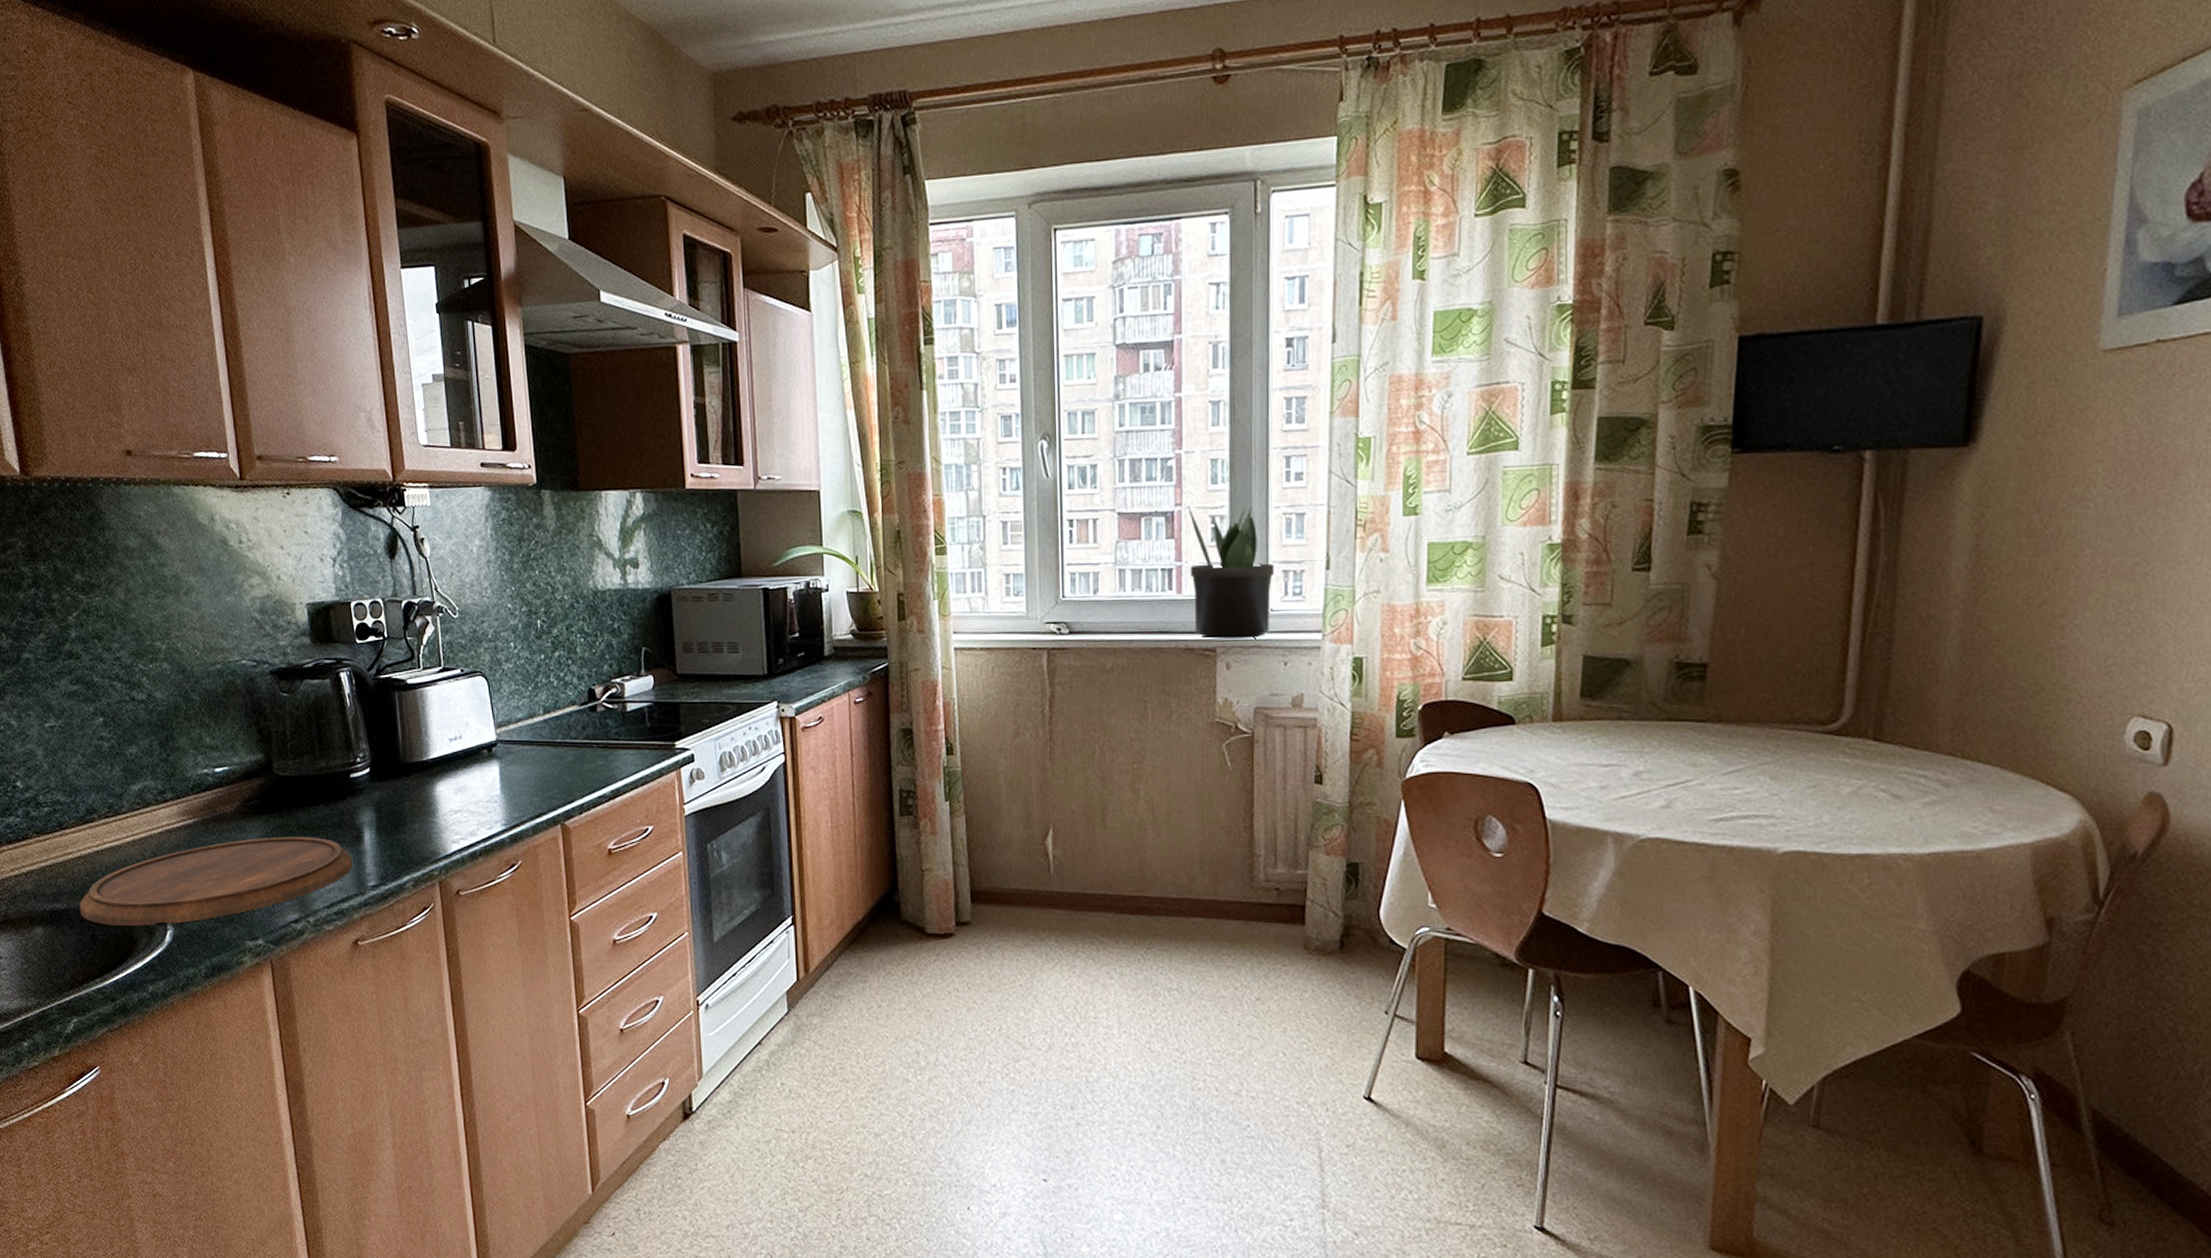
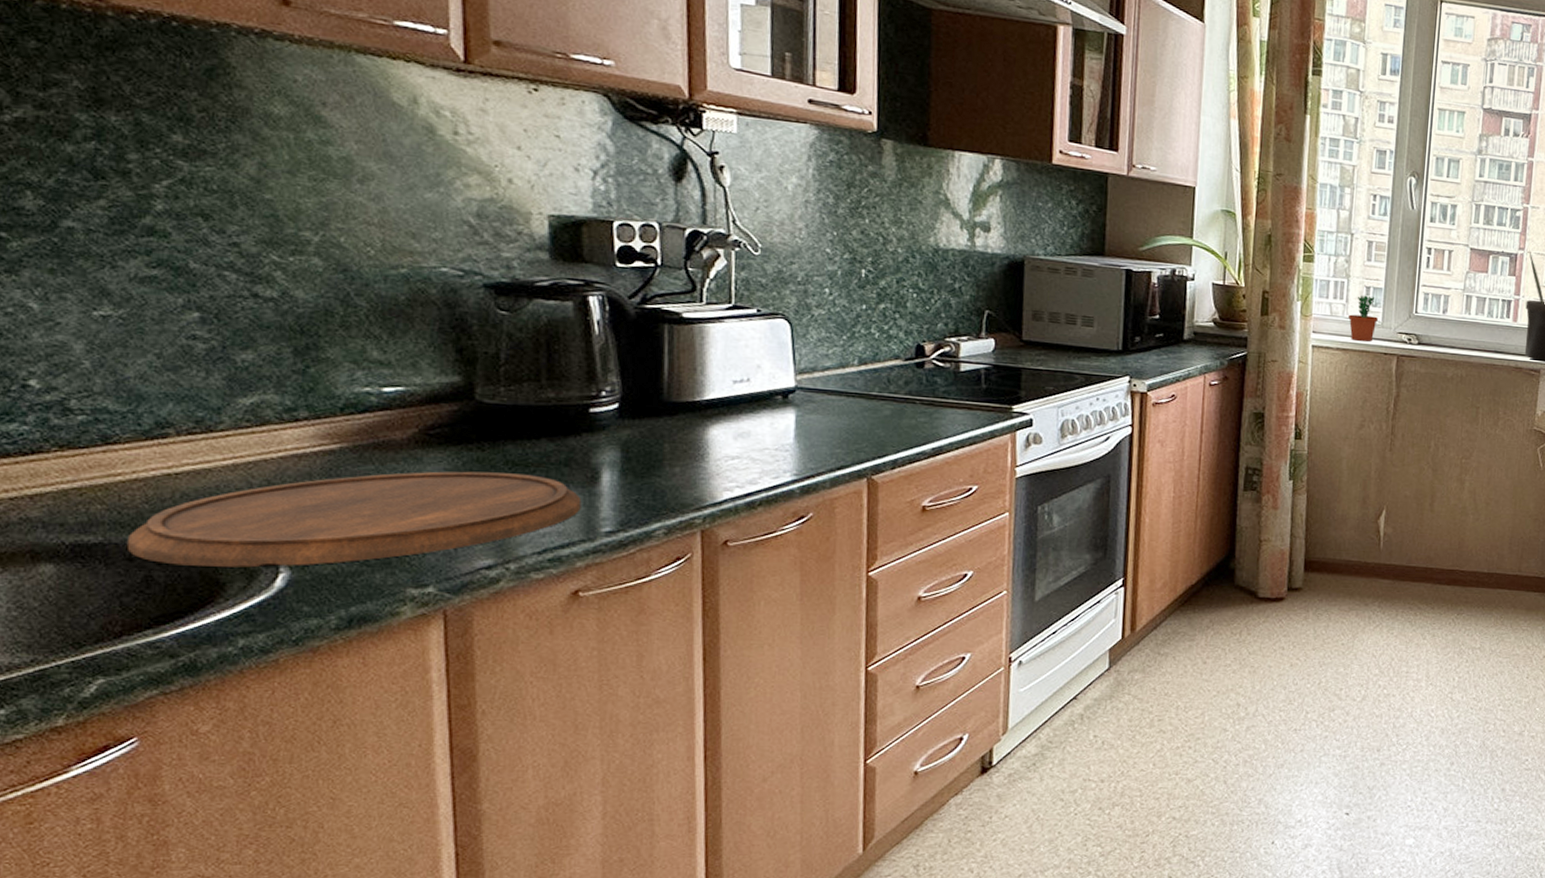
flower pot: none [990,584,1023,638] -> present [1348,295,1379,343]

